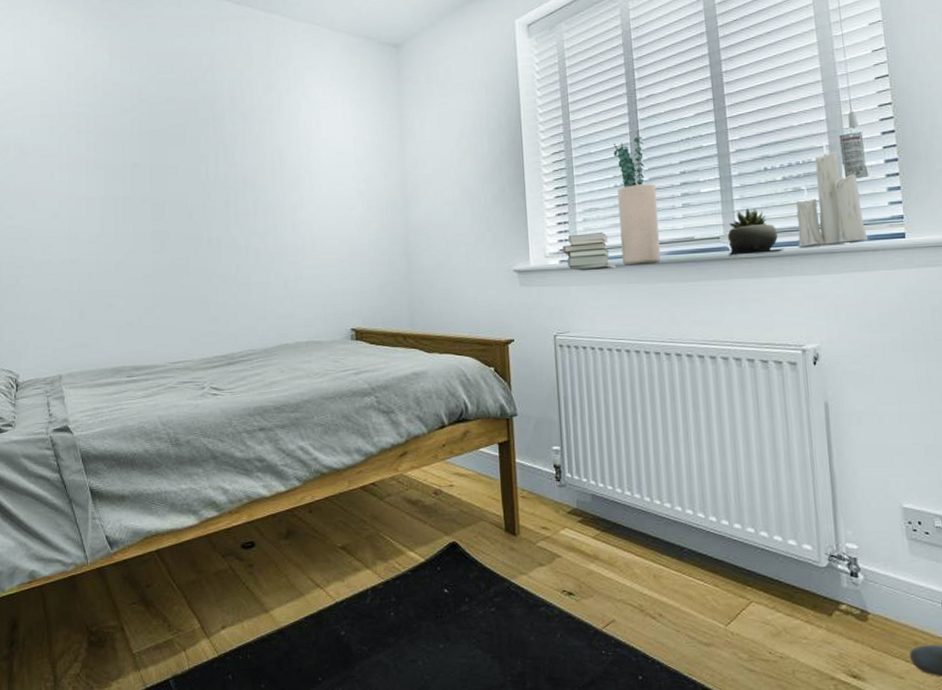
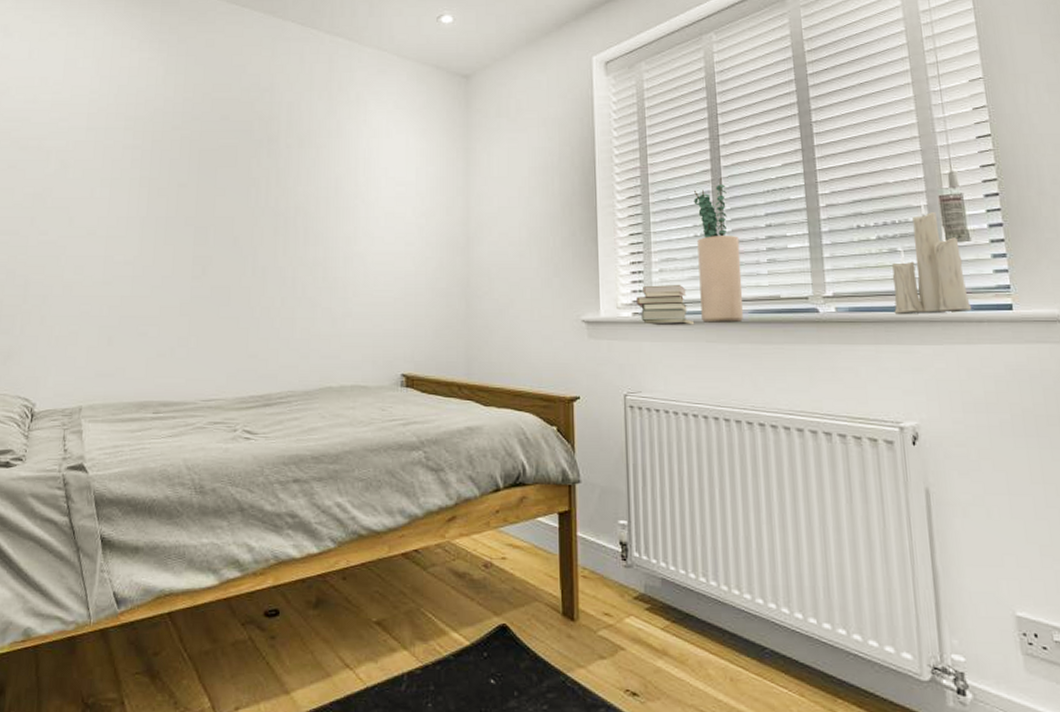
succulent plant: present [727,208,785,256] -> none [816,267,880,319]

